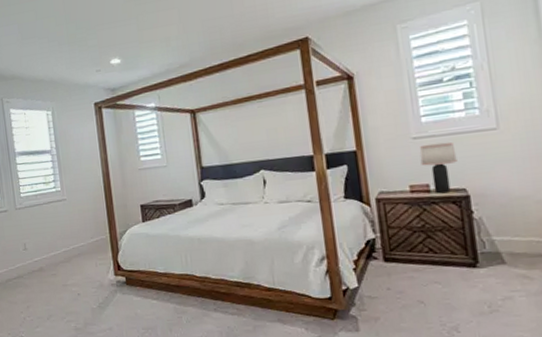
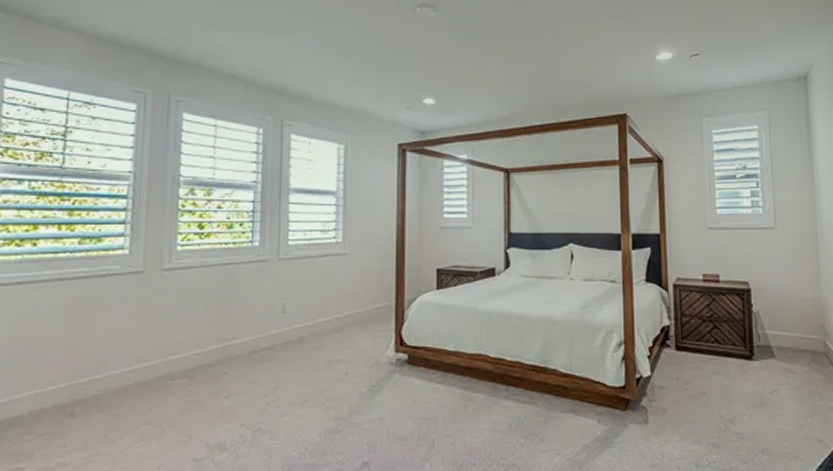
table lamp: present [419,142,458,194] -> none [713,235,743,285]

